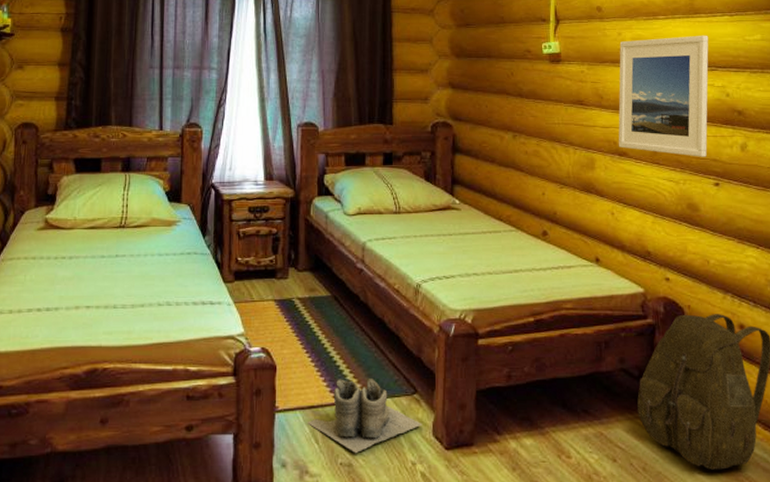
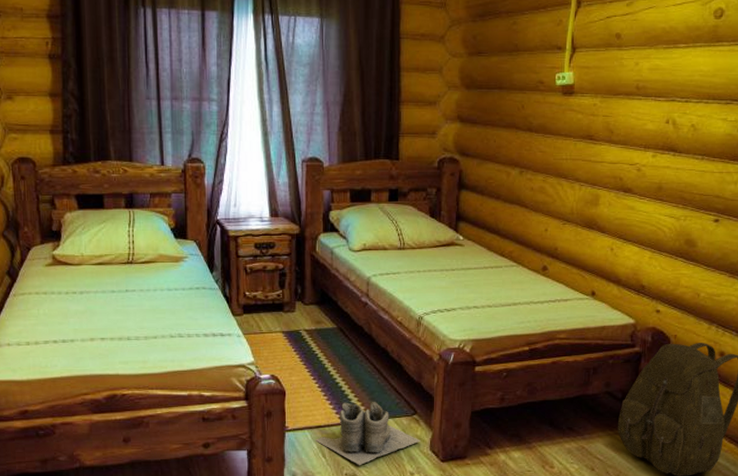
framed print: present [618,35,709,157] -> none [624,65,728,194]

